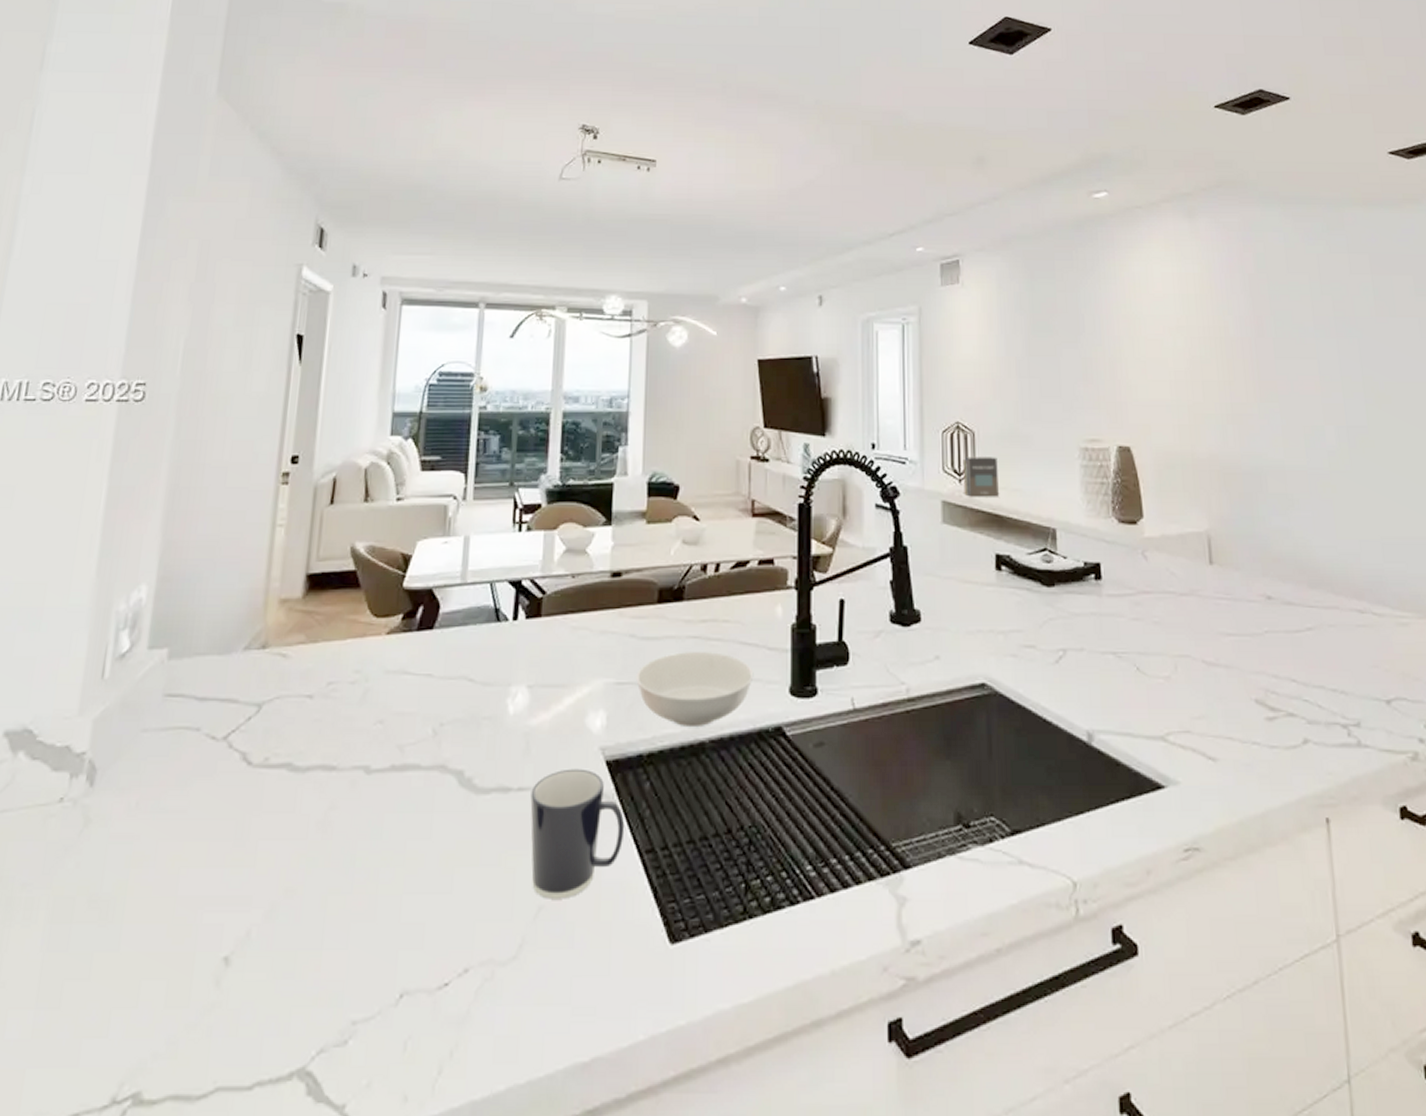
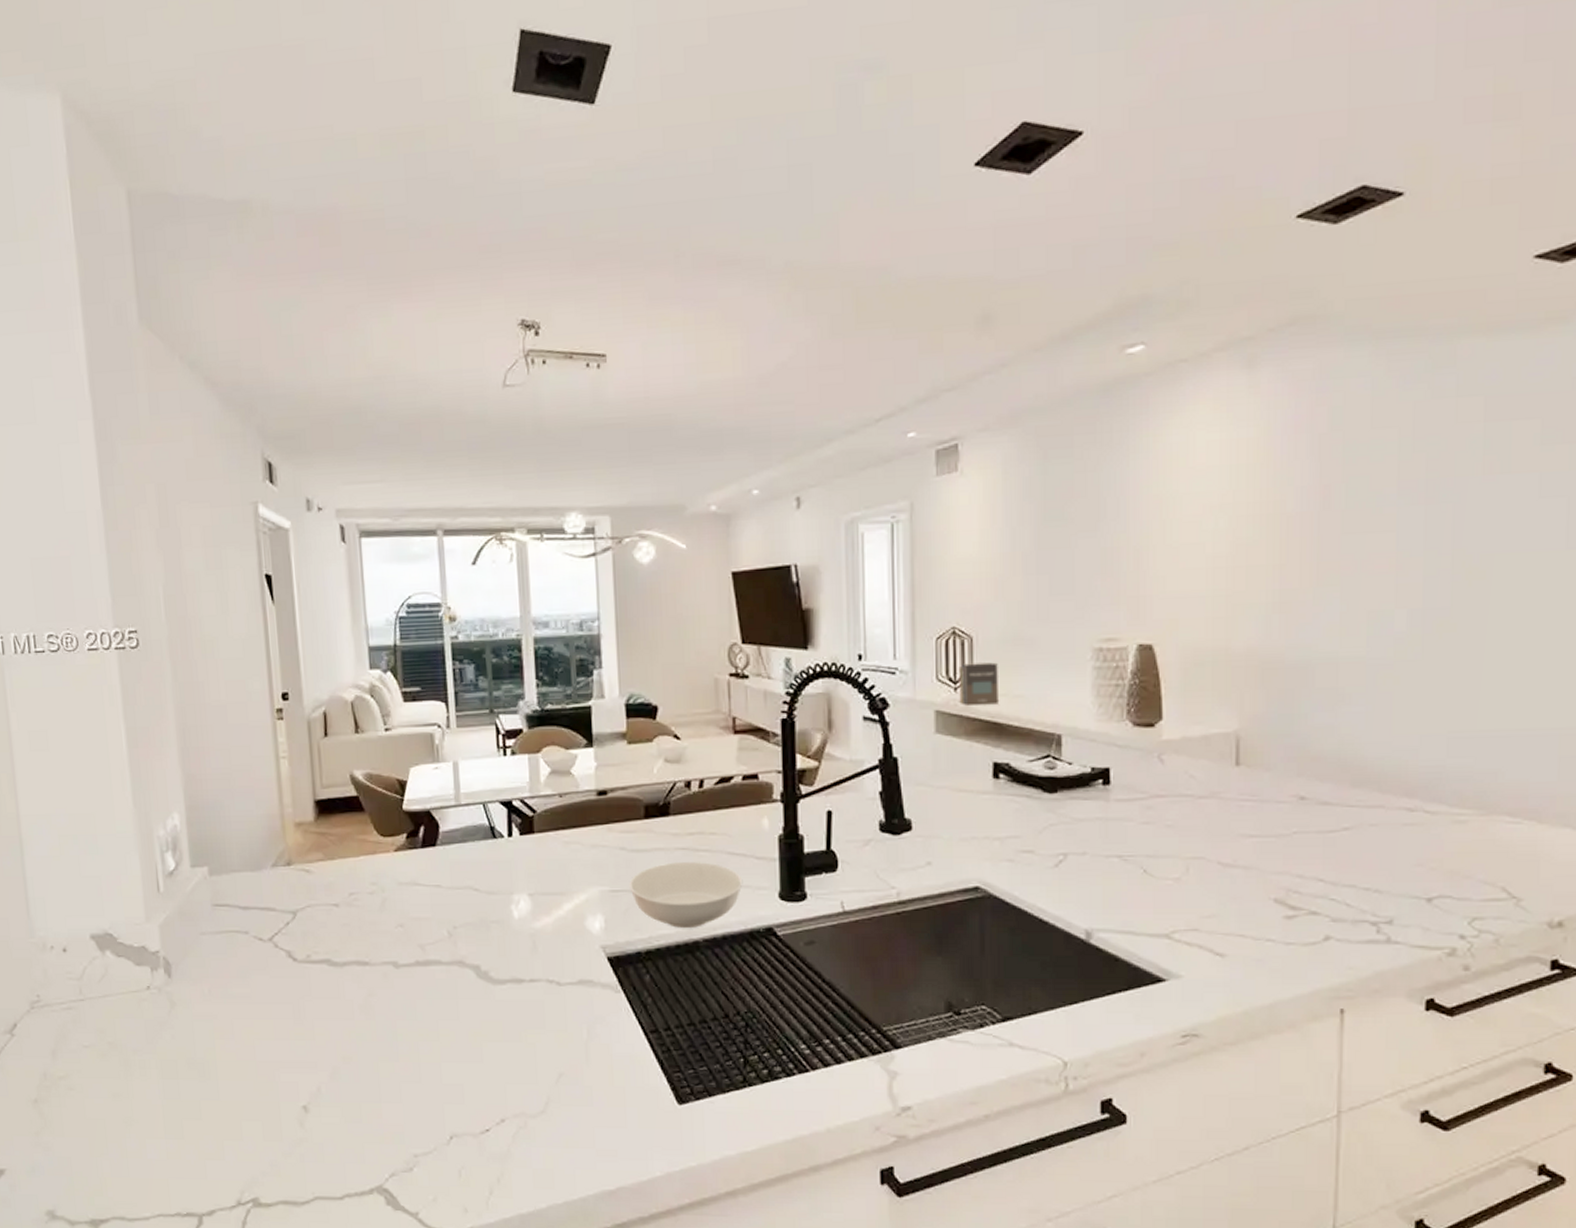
mug: present [530,768,625,899] -> none [542,964,630,1068]

